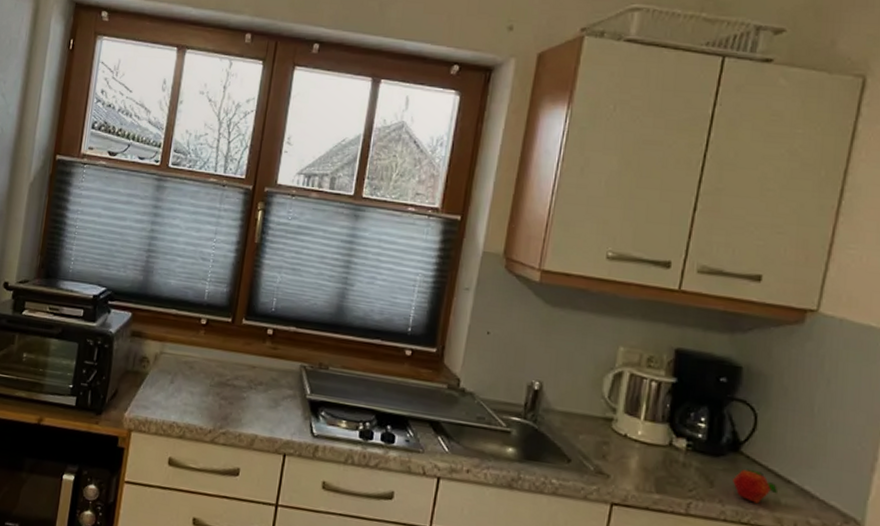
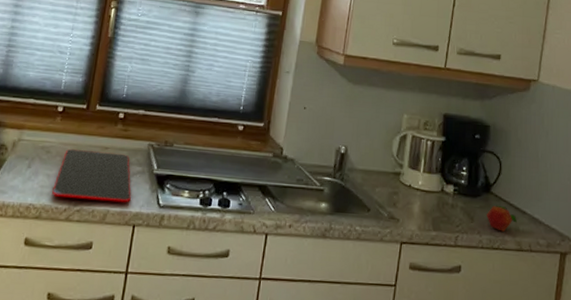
cutting board: none [196,366,281,429] -> present [52,149,131,203]

